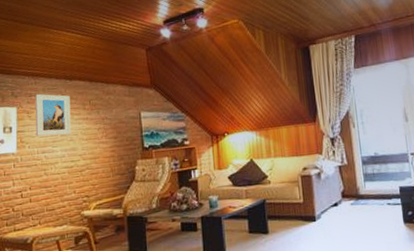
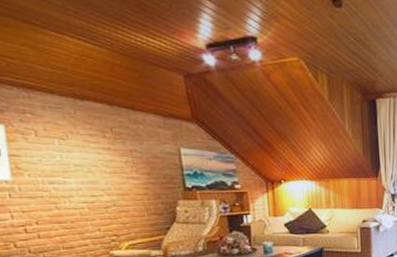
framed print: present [35,93,71,137] -> none [31,111,89,166]

